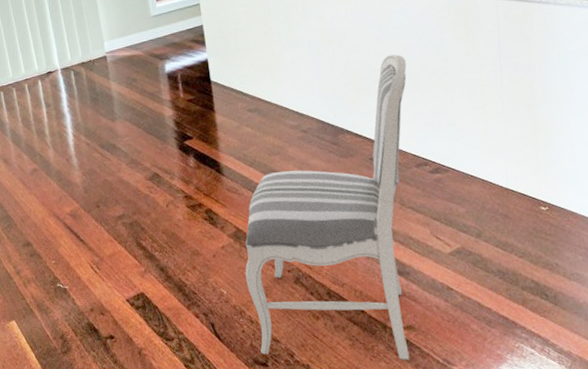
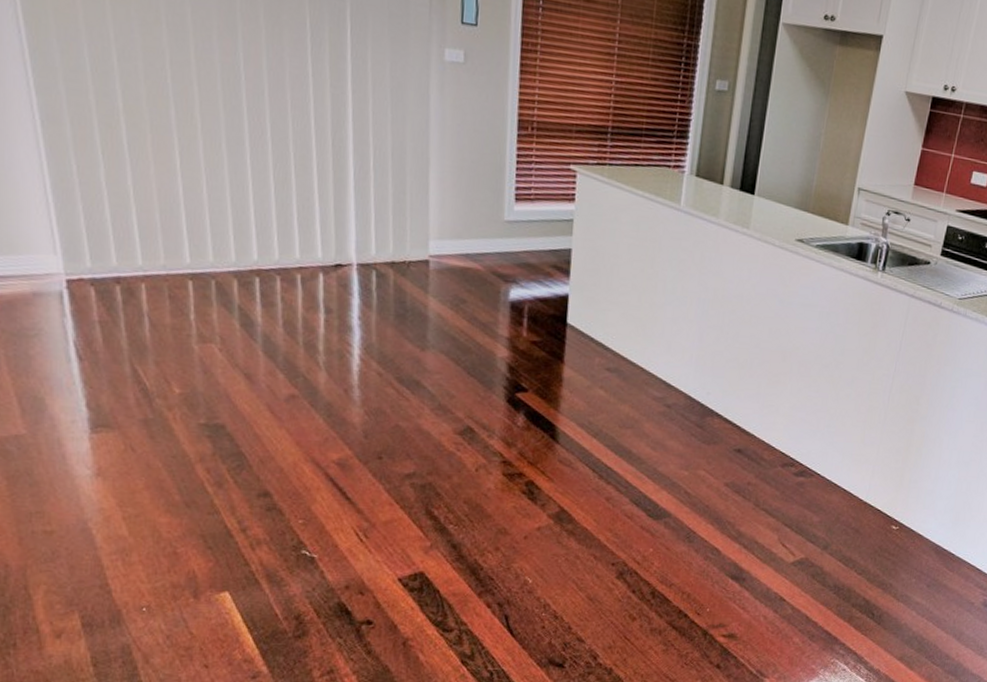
dining chair: present [245,54,410,360] -> none [559,334,801,669]

